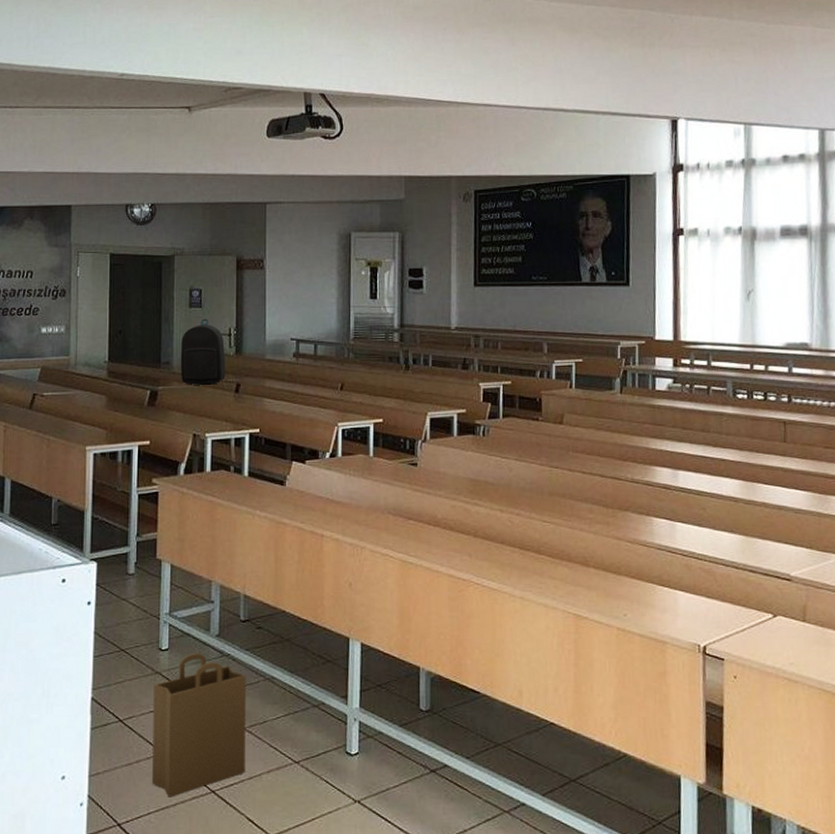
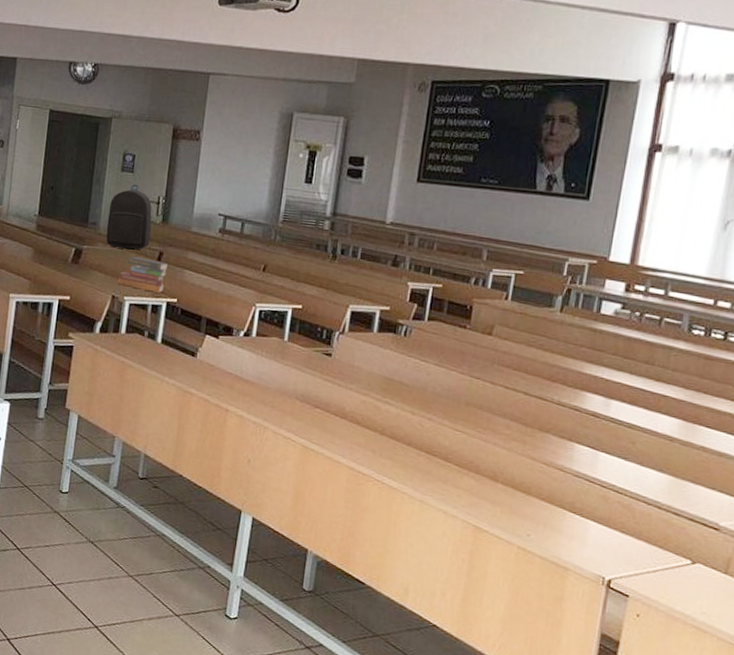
shopping bag: present [152,652,247,797] -> none [41,499,139,625]
books: none [197,391,246,425] -> present [117,256,167,293]

